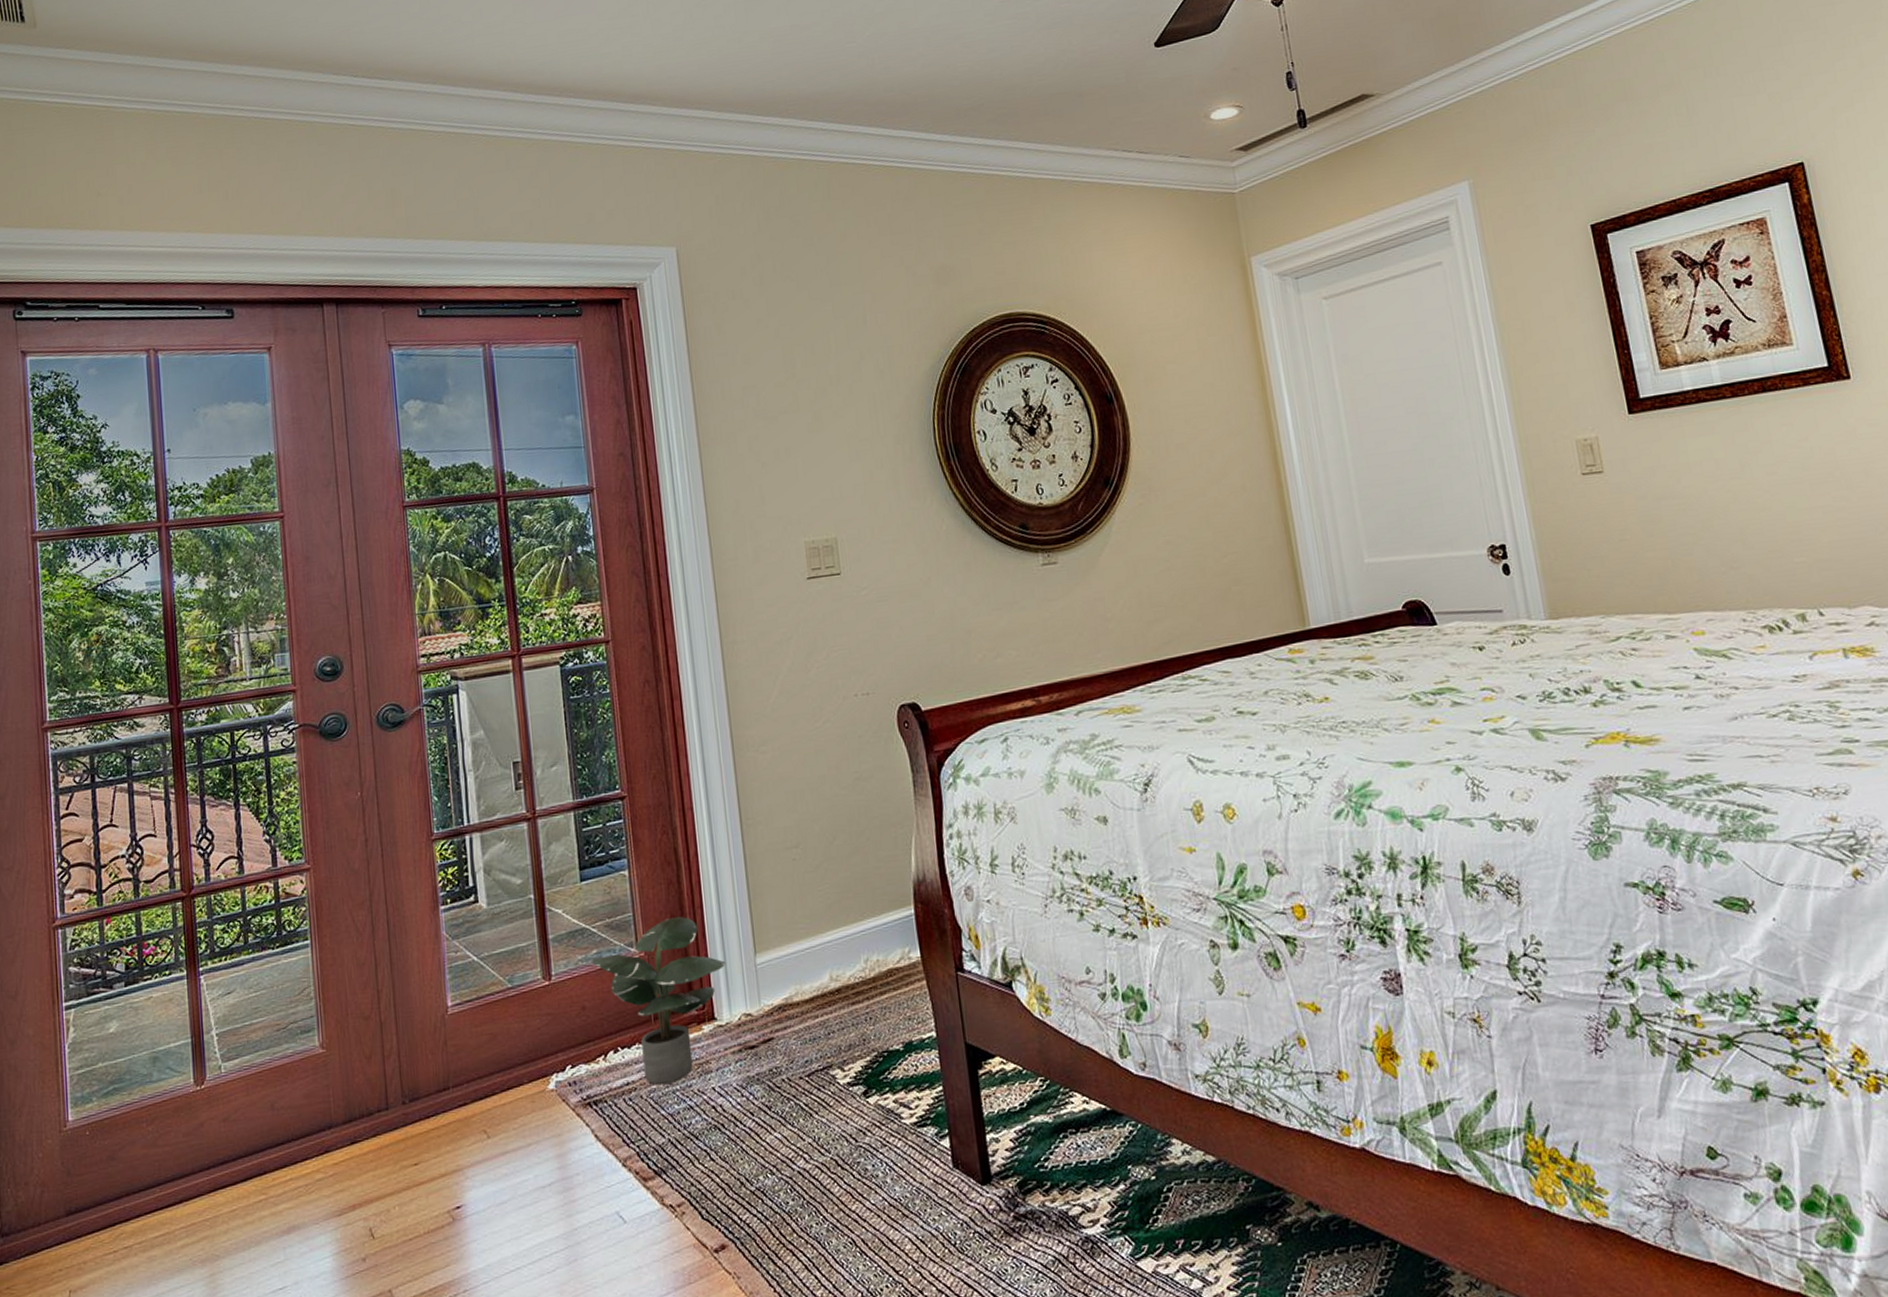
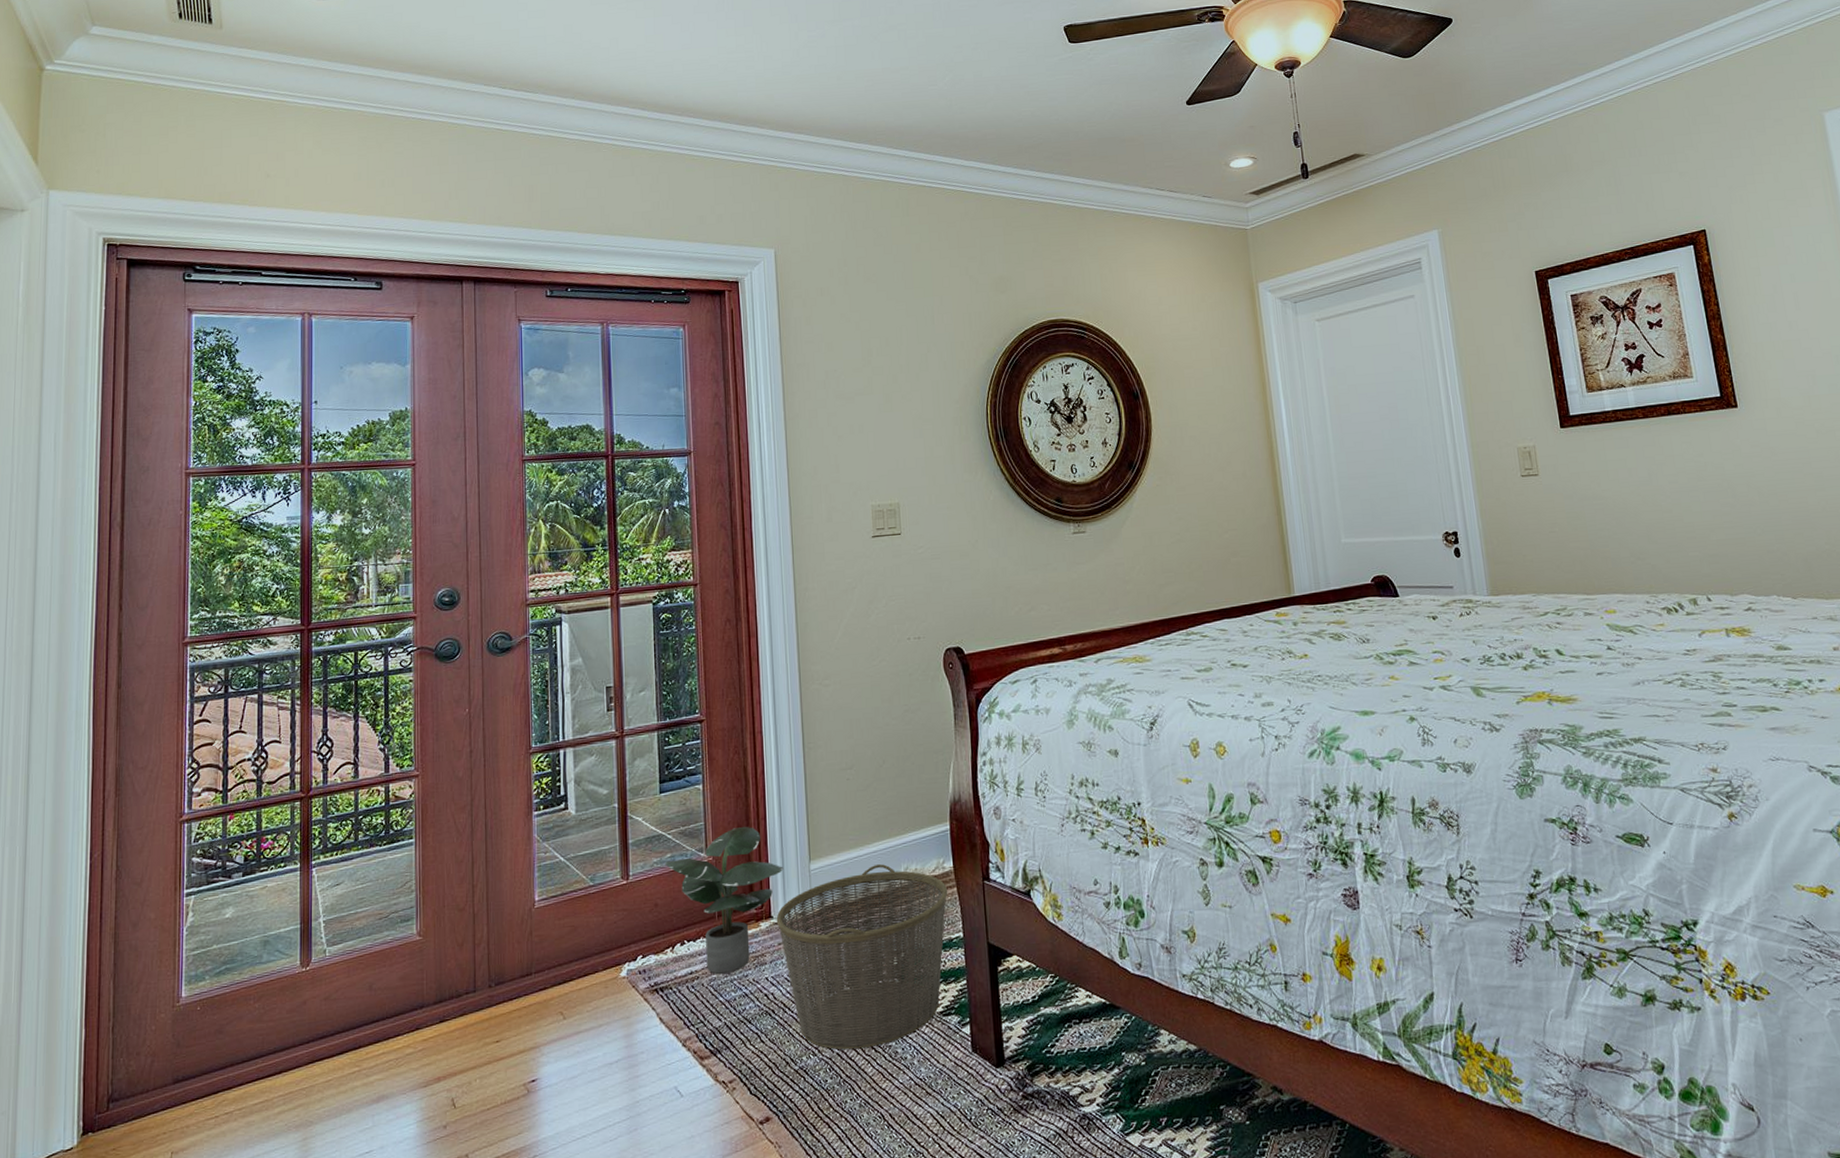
basket: none [720,955,917,1168] -> present [776,864,948,1050]

